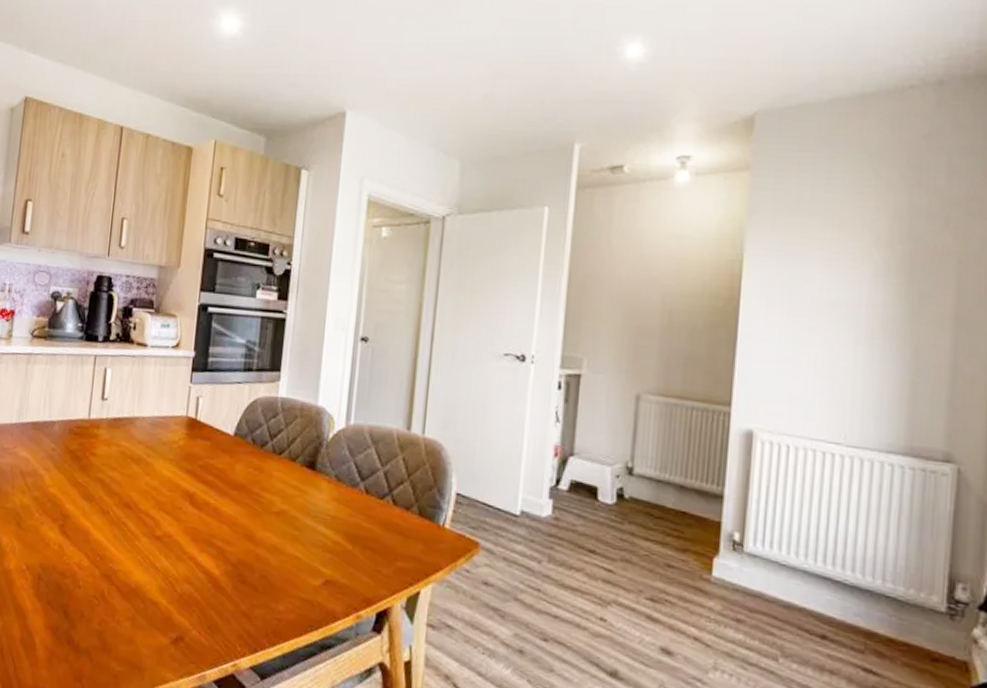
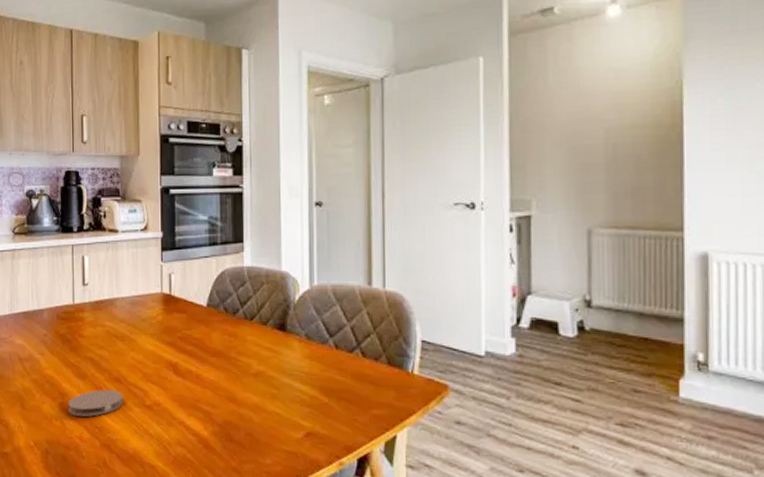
coaster: none [68,514,131,543] -> present [68,390,123,417]

